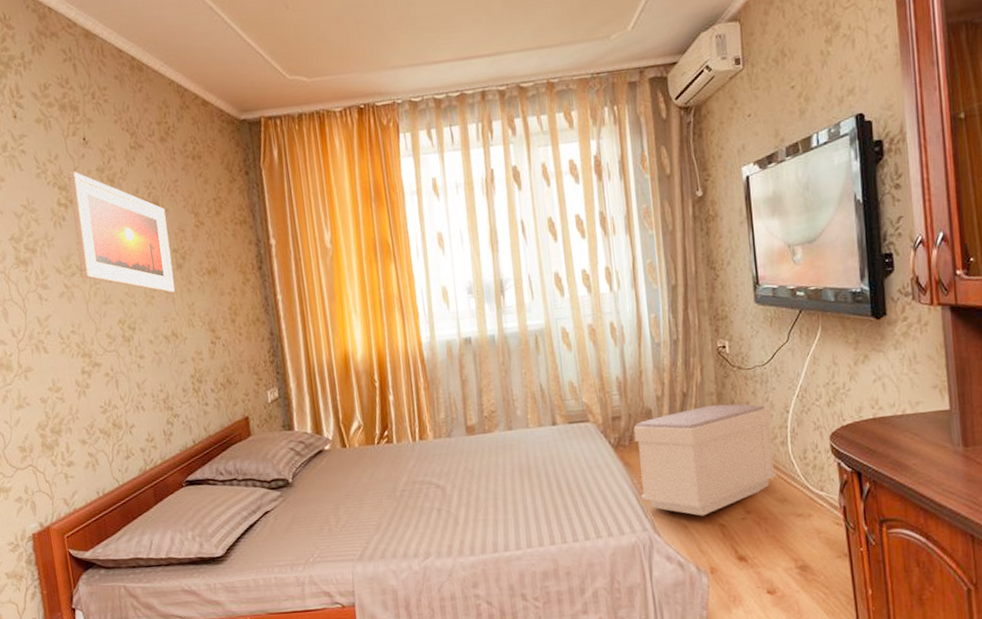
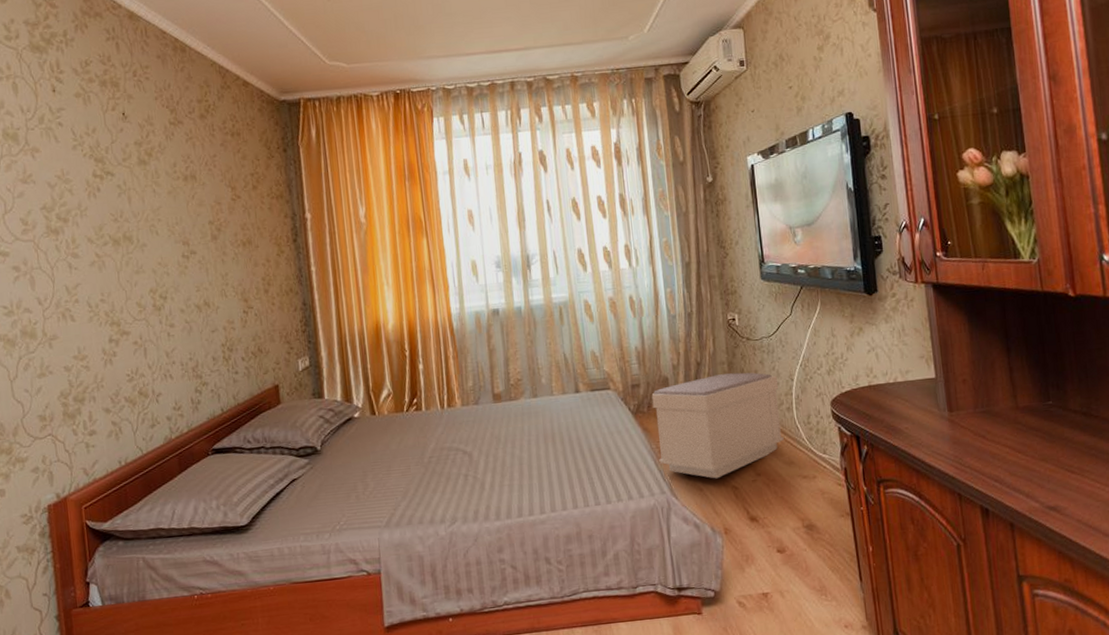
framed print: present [68,171,175,293] -> none [105,144,209,263]

